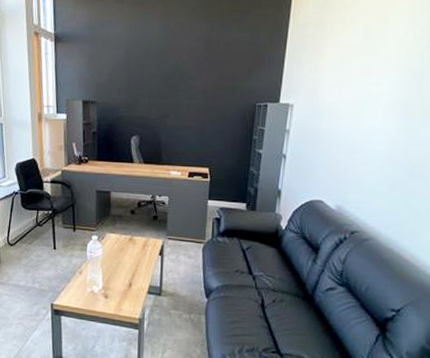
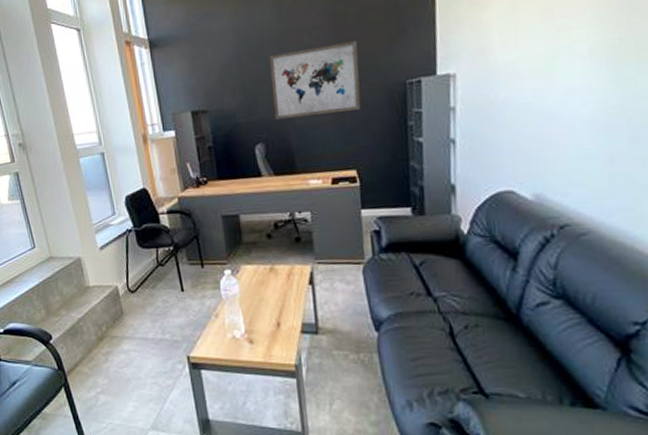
wall art: none [150,65,223,120] -> present [268,41,361,119]

